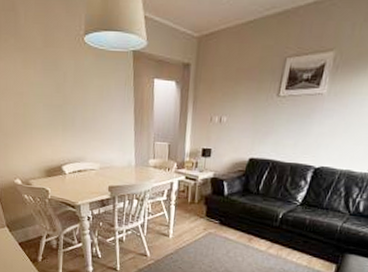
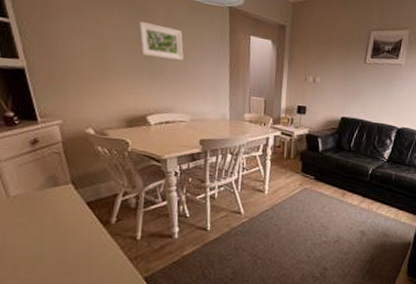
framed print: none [52,77,92,111] -> present [139,22,184,60]

